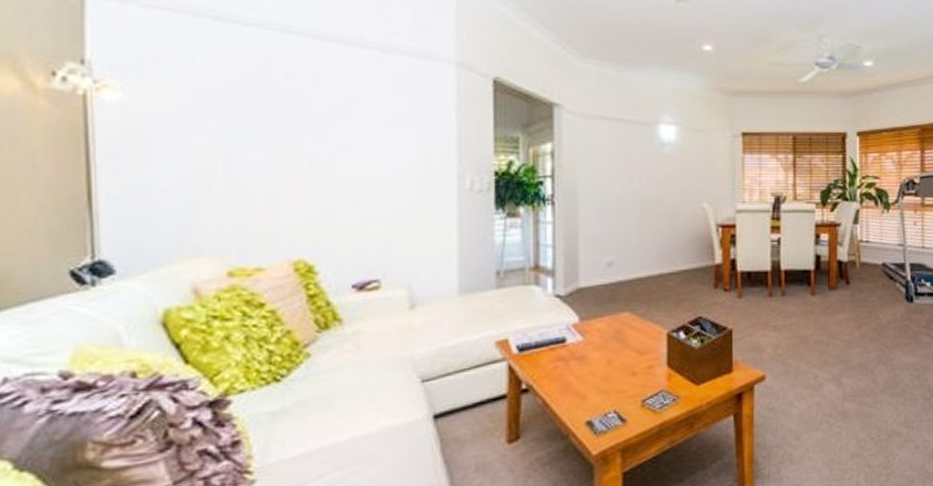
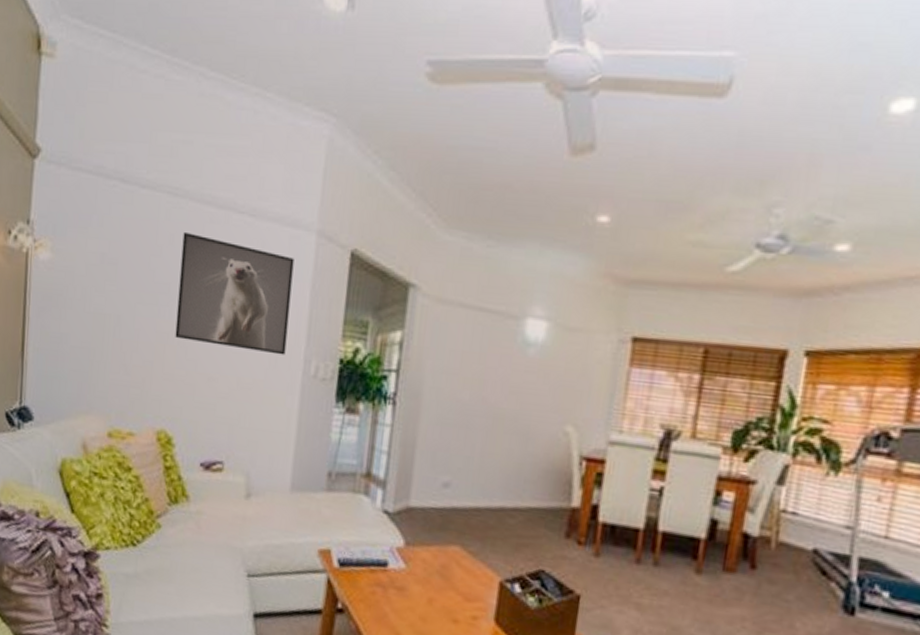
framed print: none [303,66,437,174] -> present [175,231,294,356]

